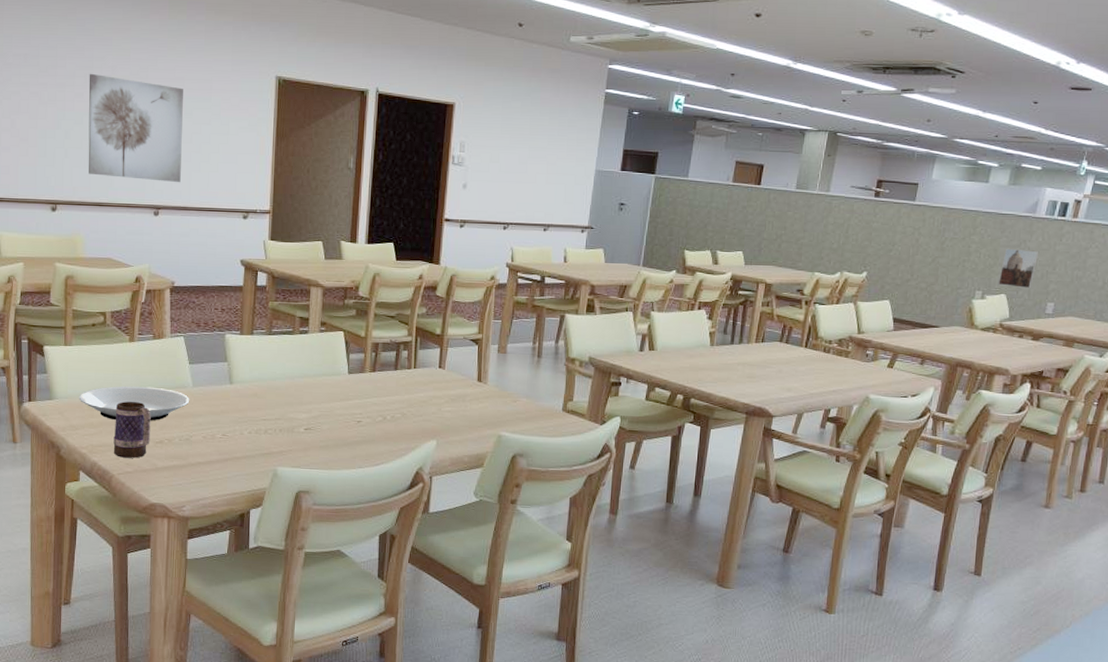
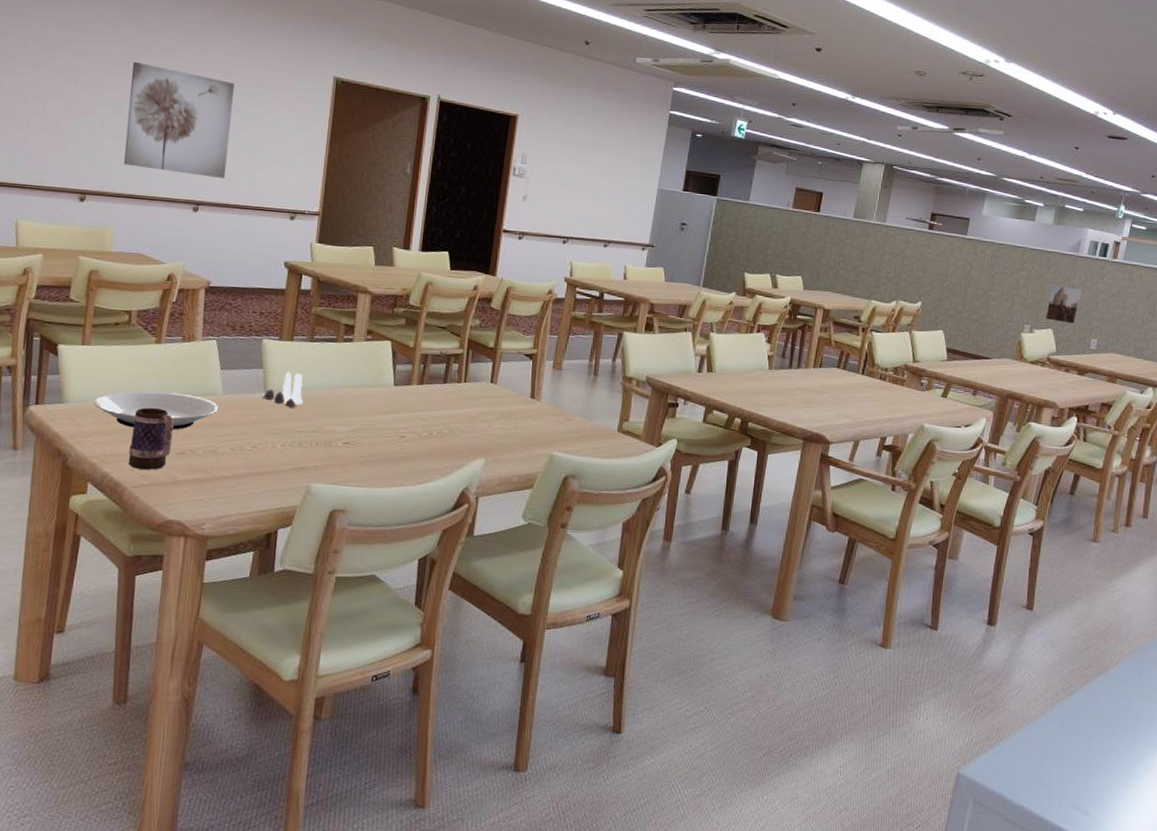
salt and pepper shaker set: none [229,364,266,398] -> present [263,371,303,408]

